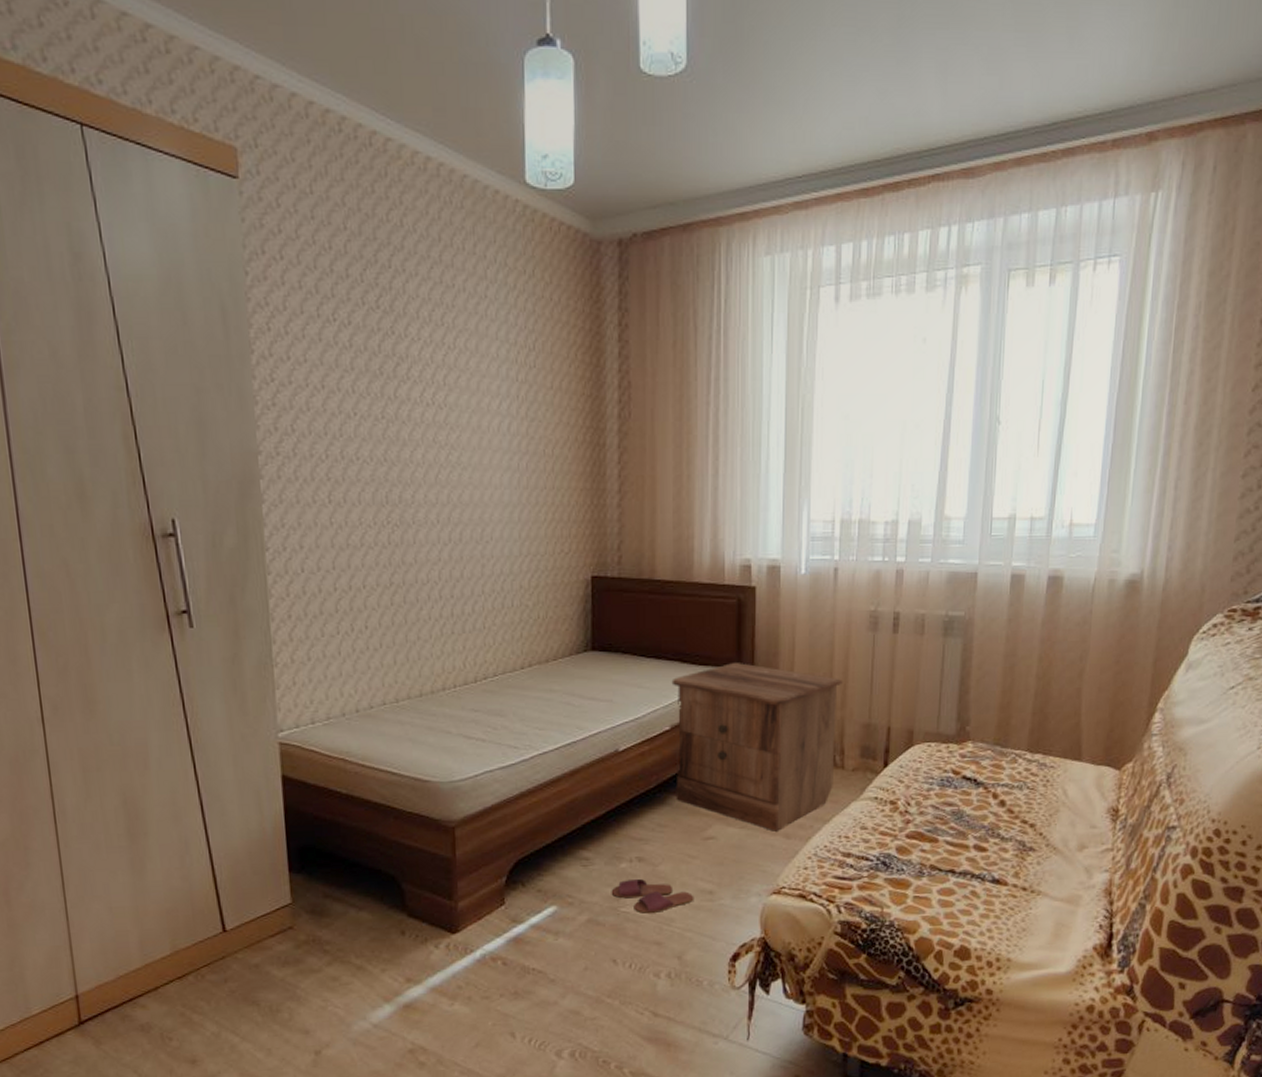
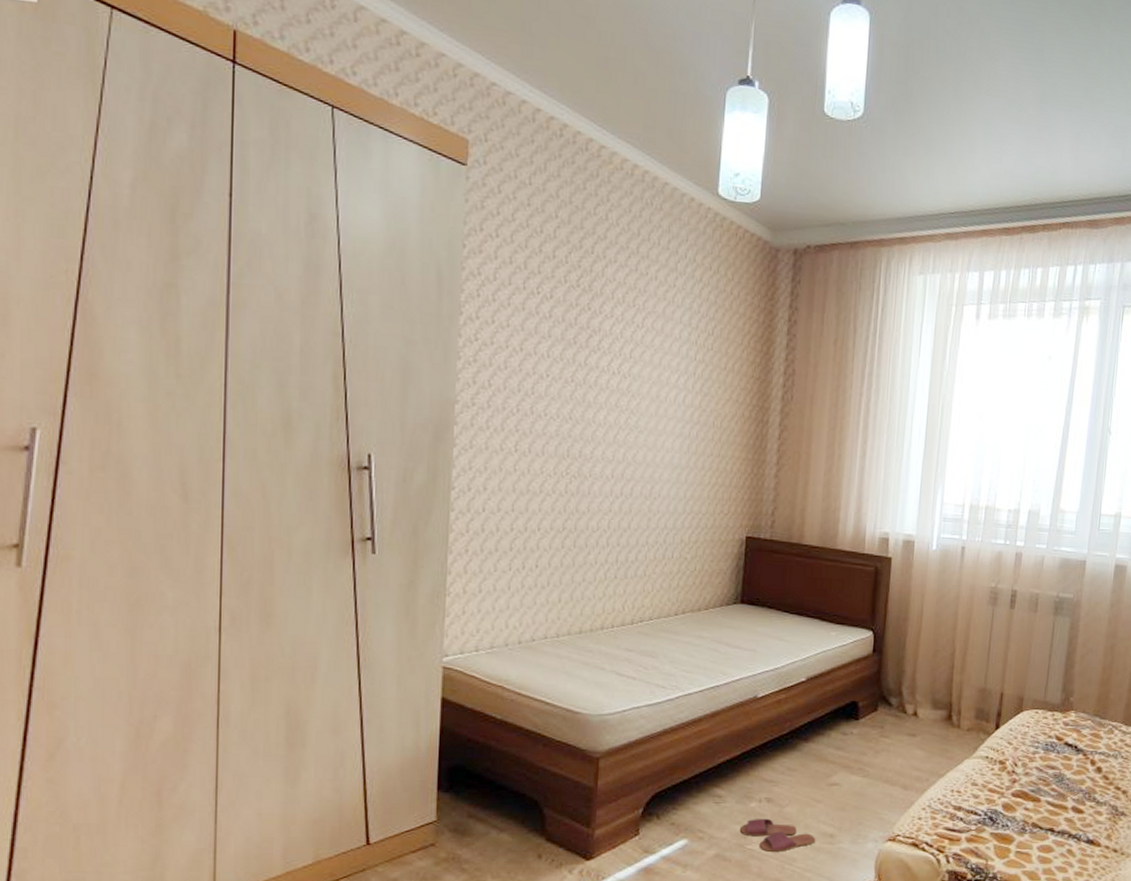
nightstand: present [671,663,843,831] -> none [806,624,963,782]

